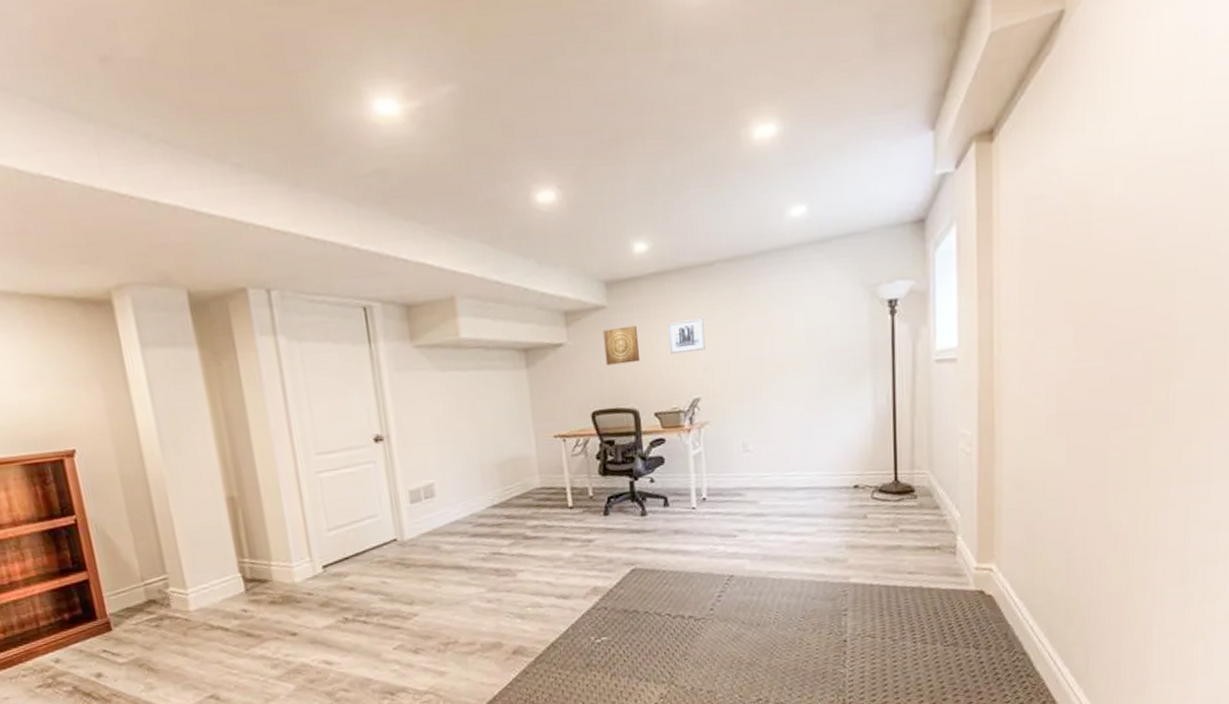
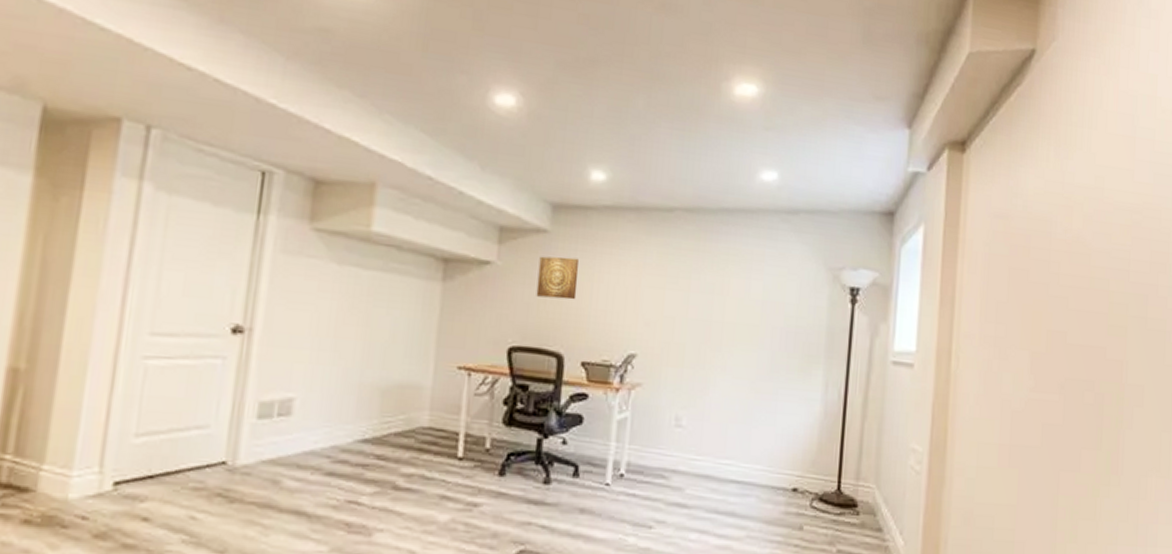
wall art: present [668,318,705,355] -> none [612,263,654,301]

